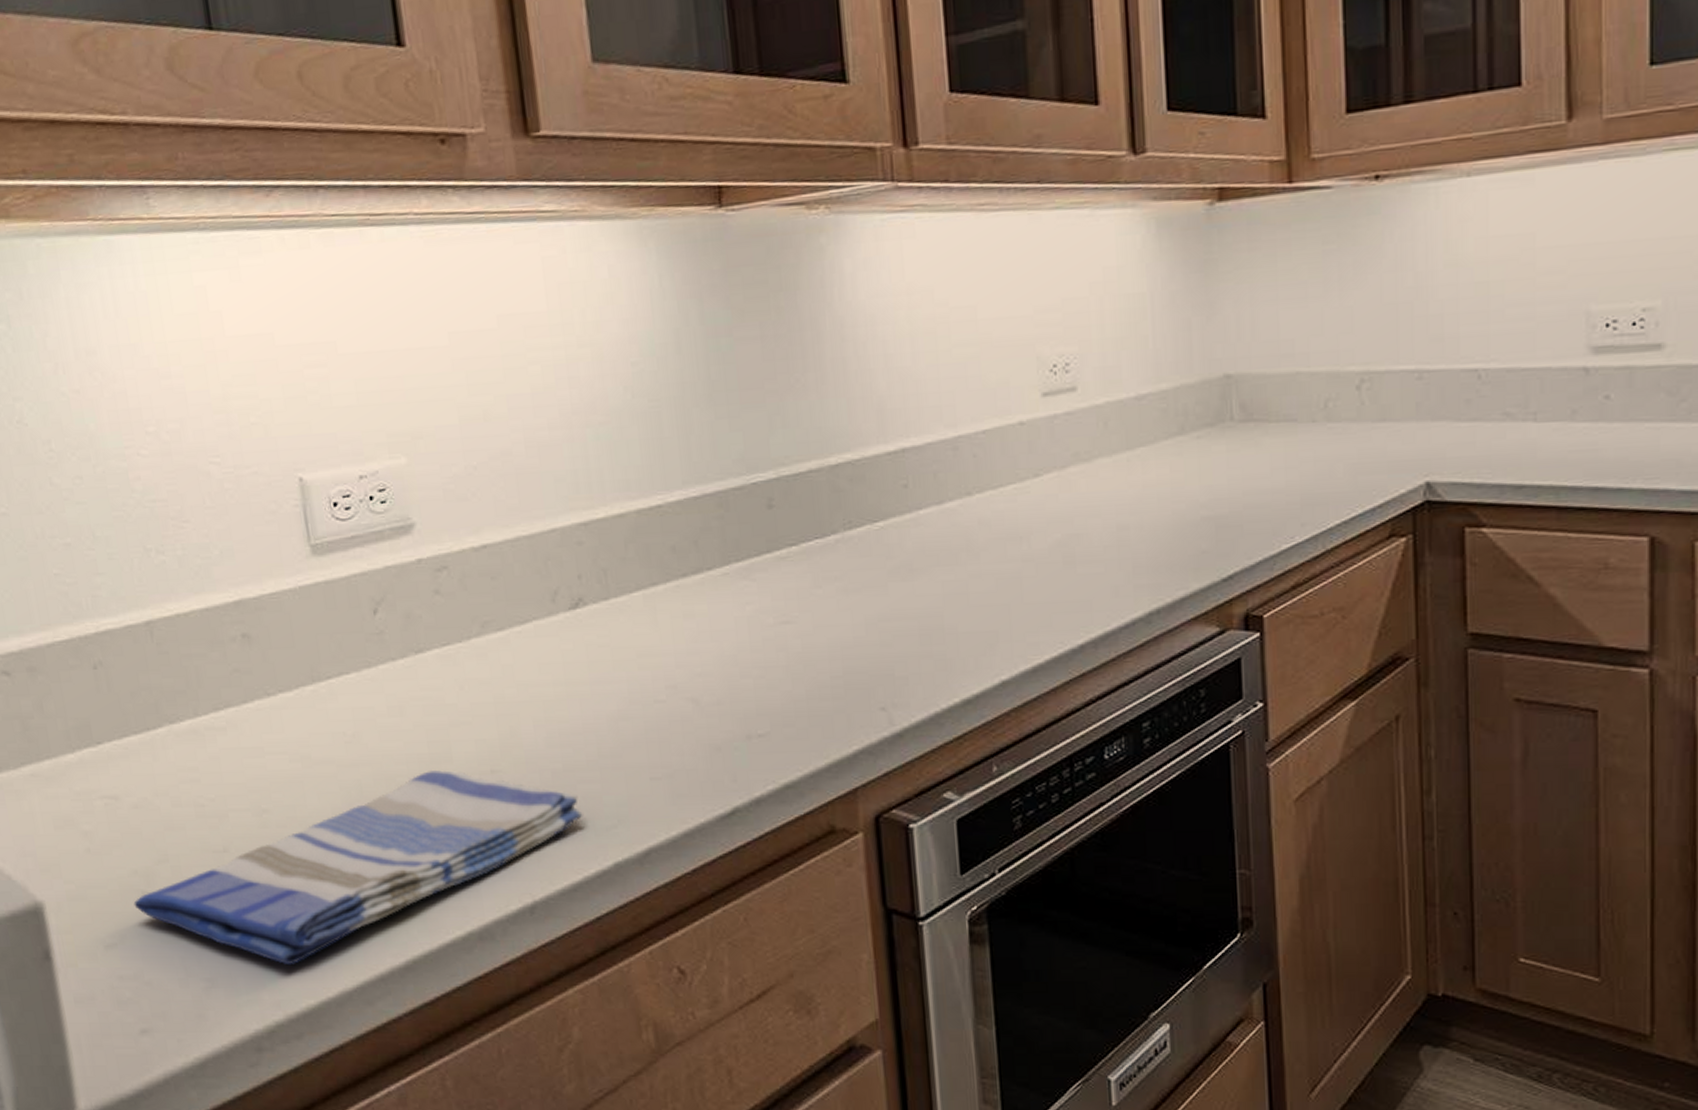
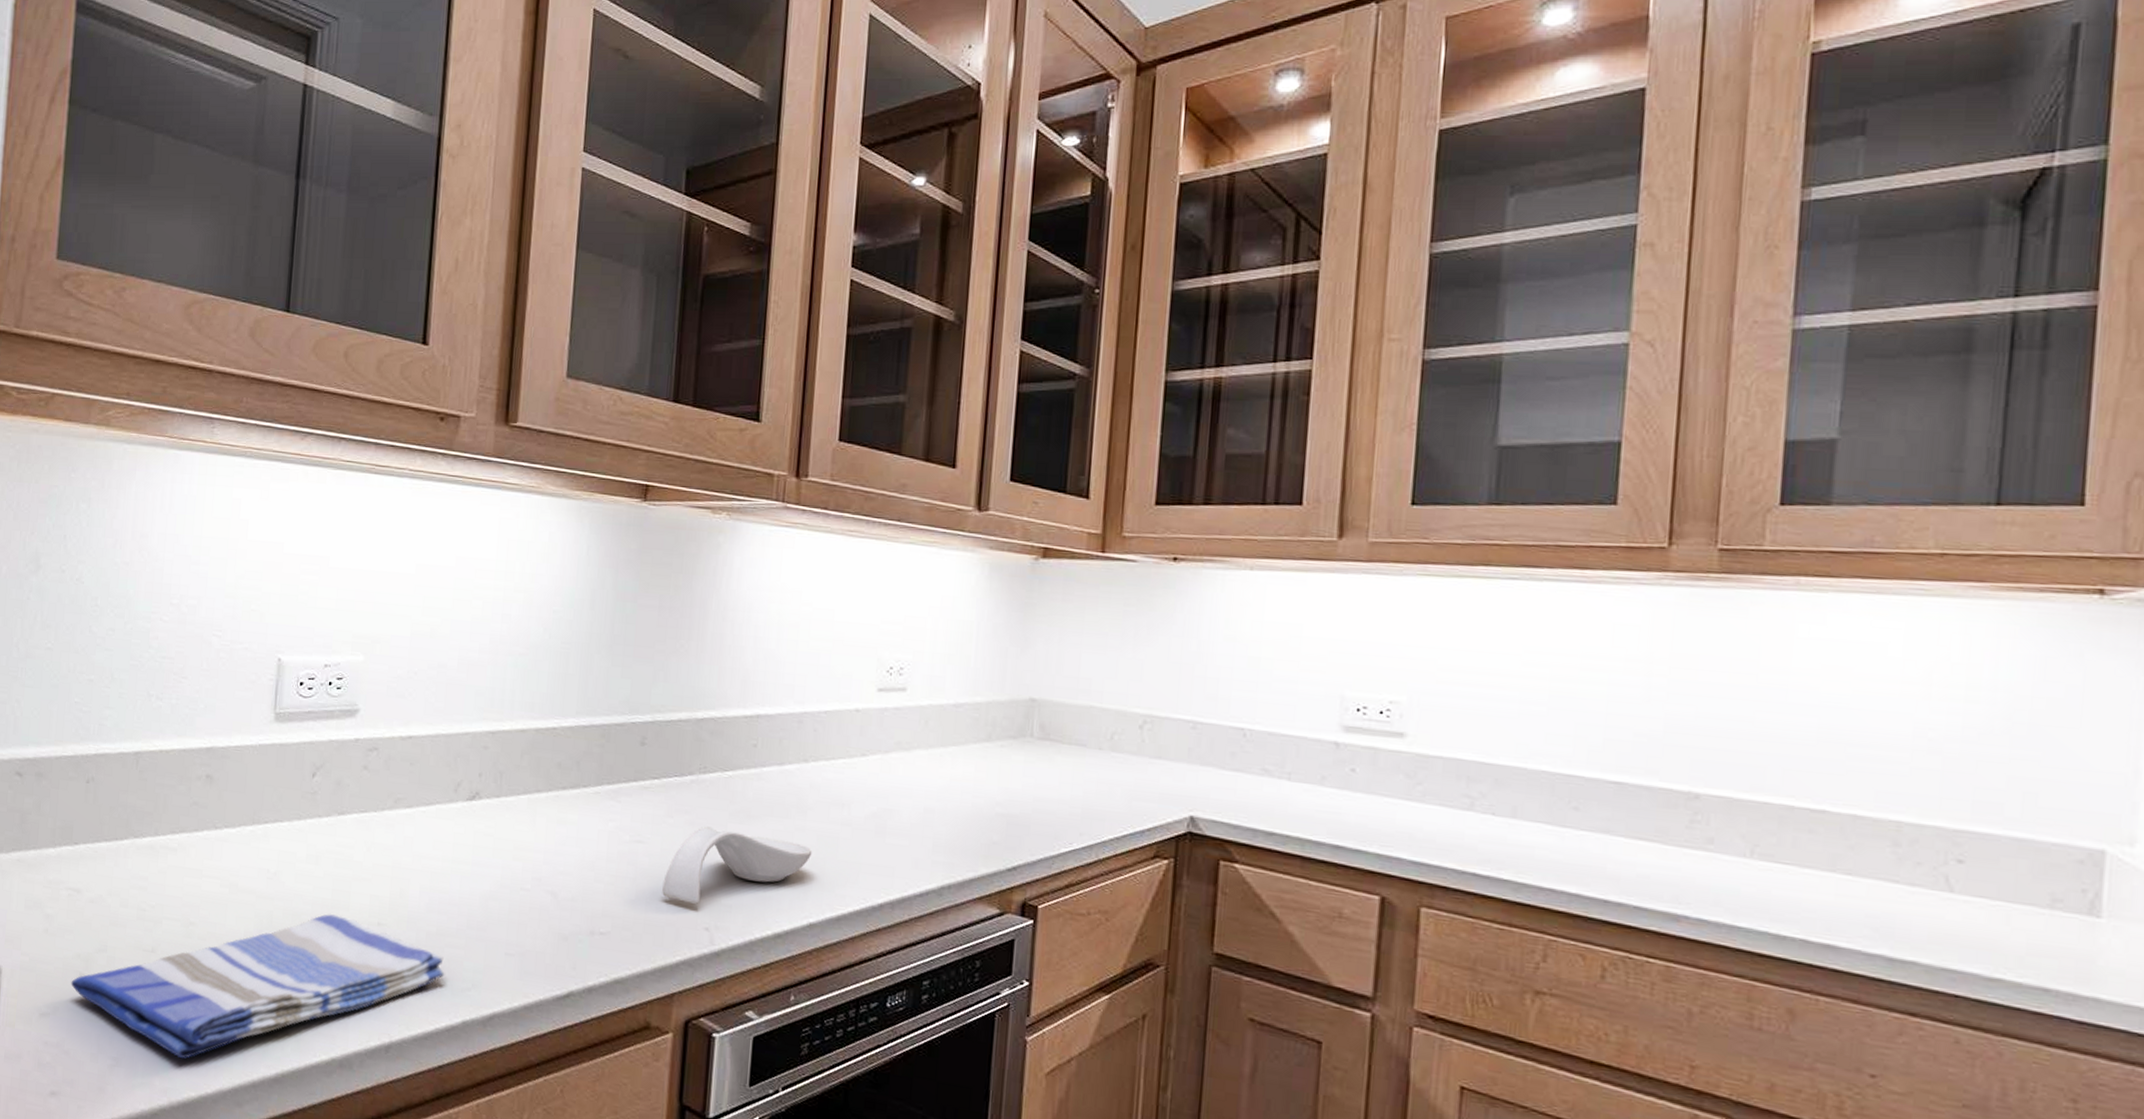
spoon rest: none [822,590,993,683] -> present [662,826,813,904]

